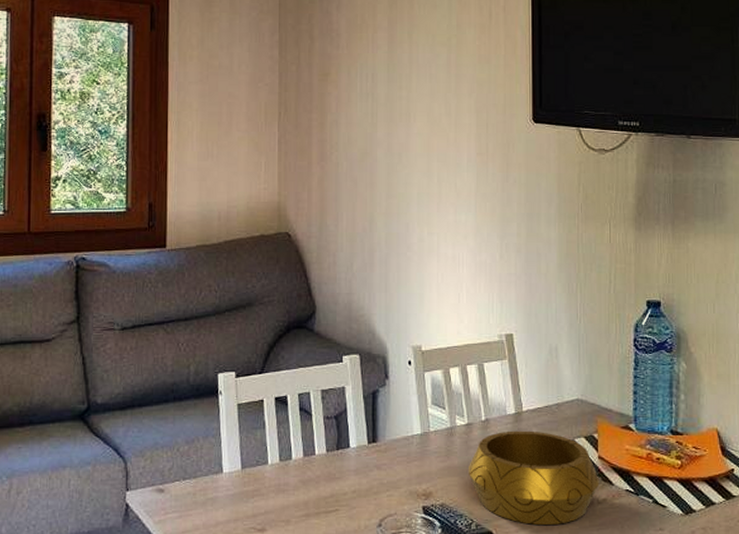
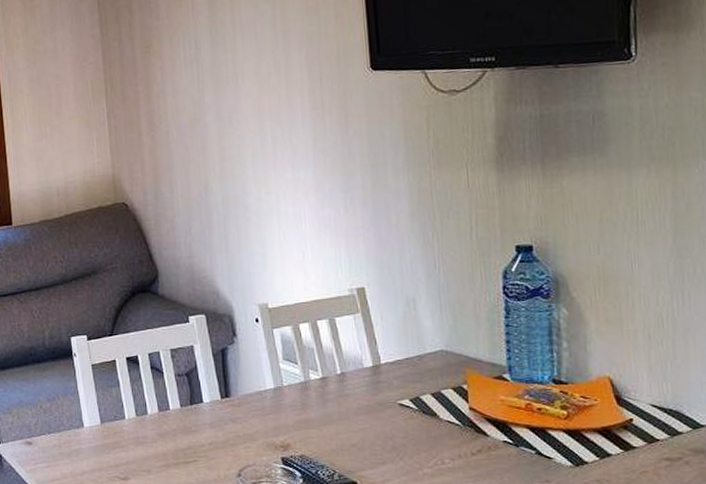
decorative bowl: present [467,430,600,525] -> none [325,383,473,476]

